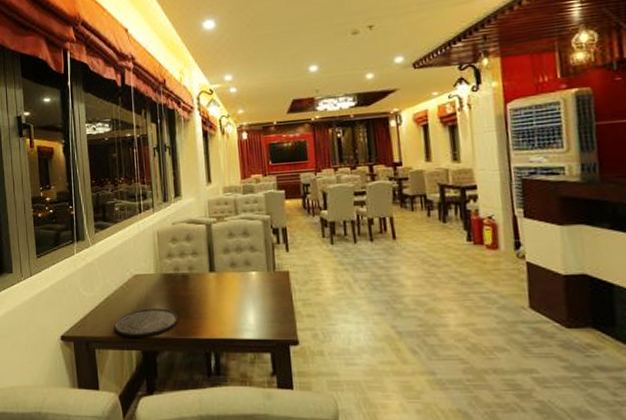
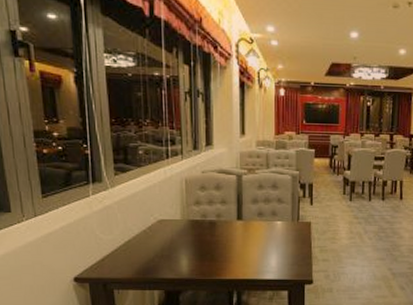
plate: present [115,308,178,337] -> none [137,252,203,278]

